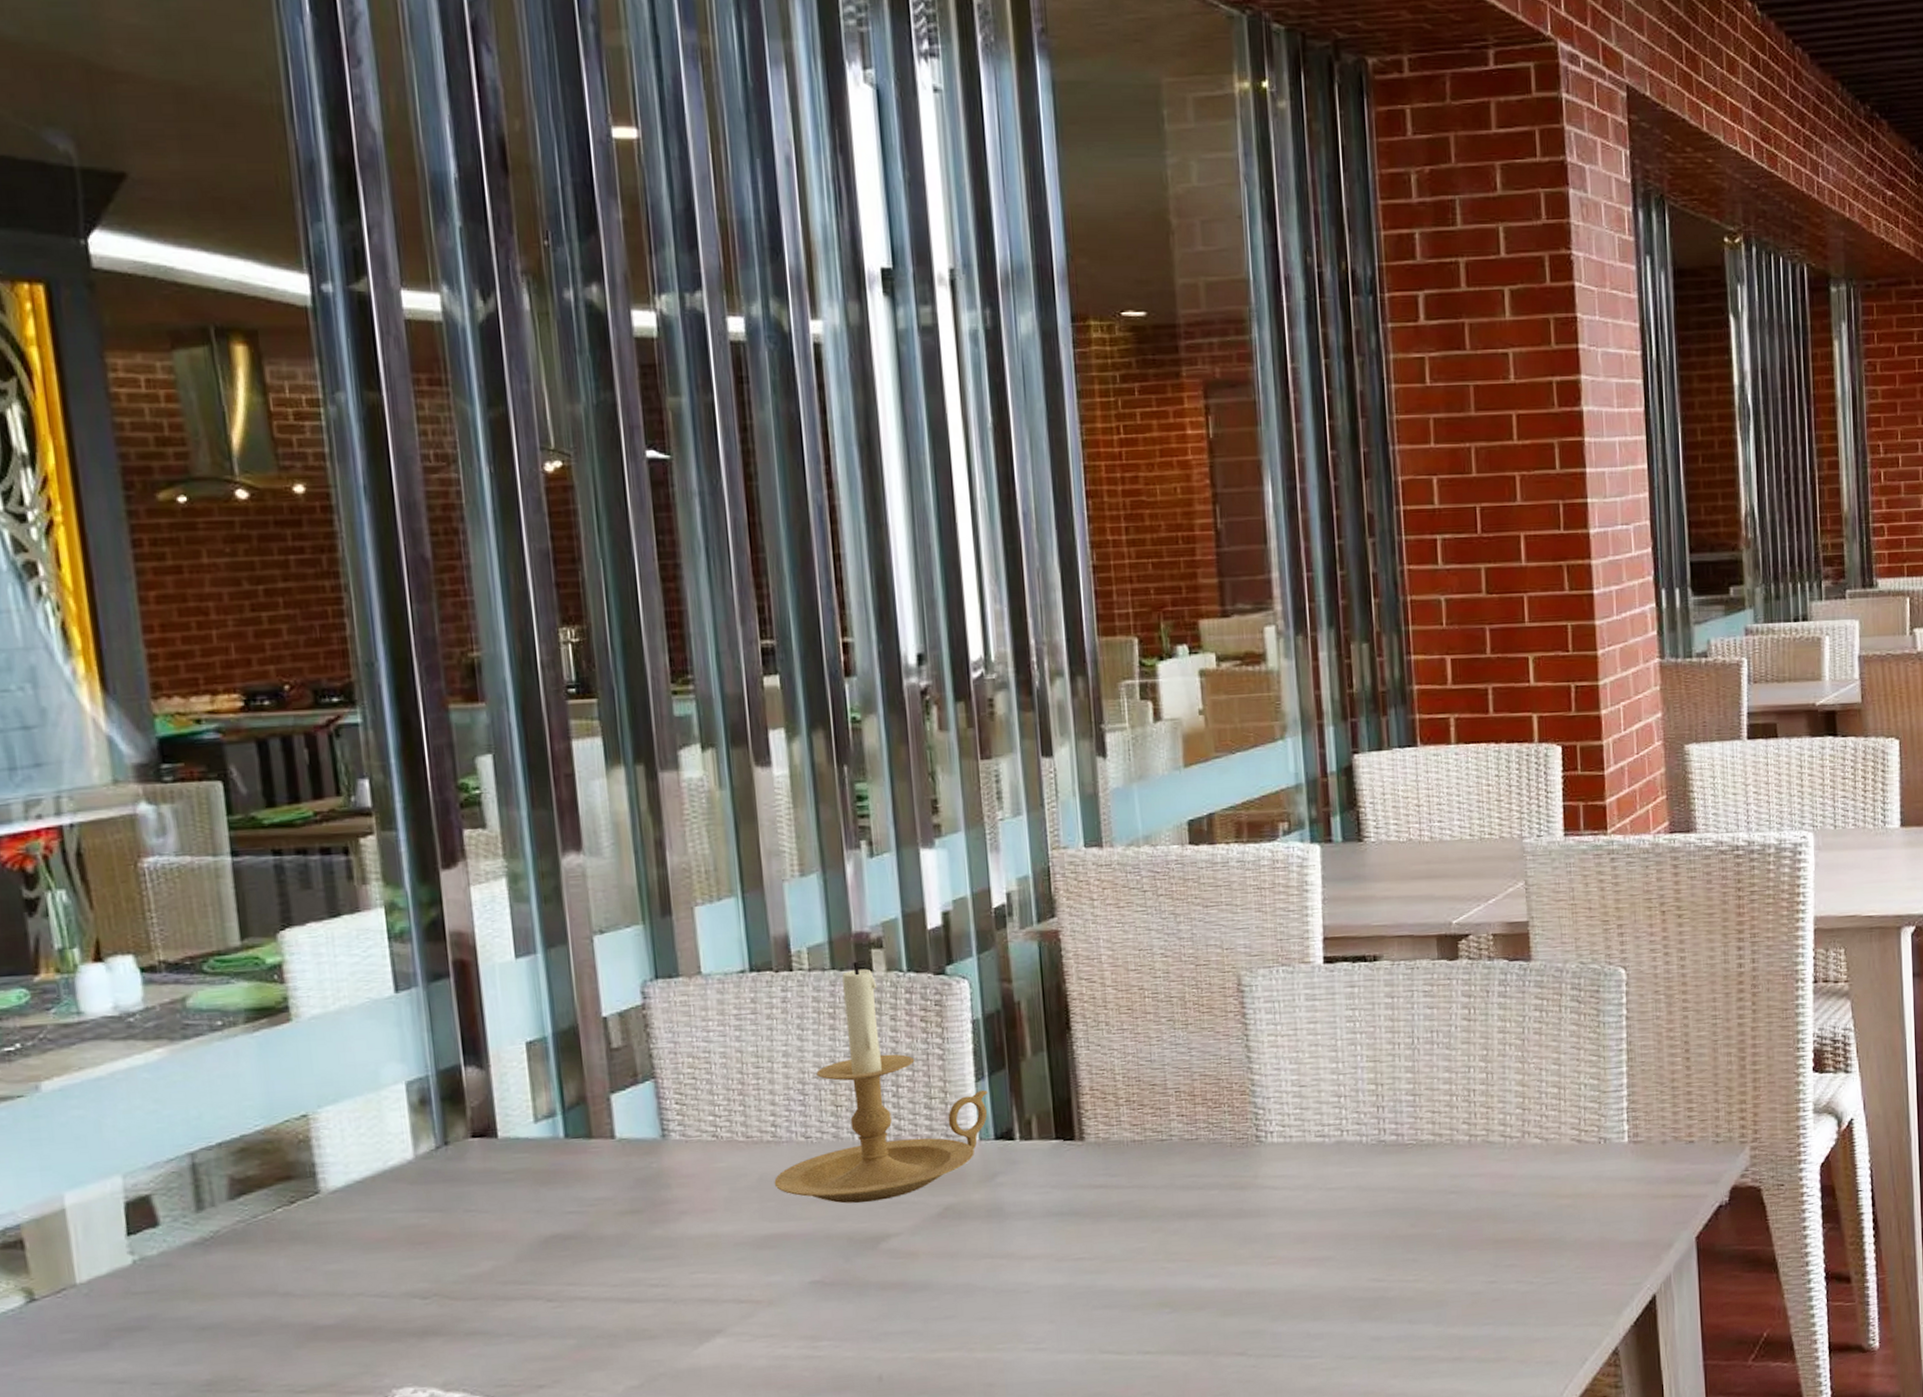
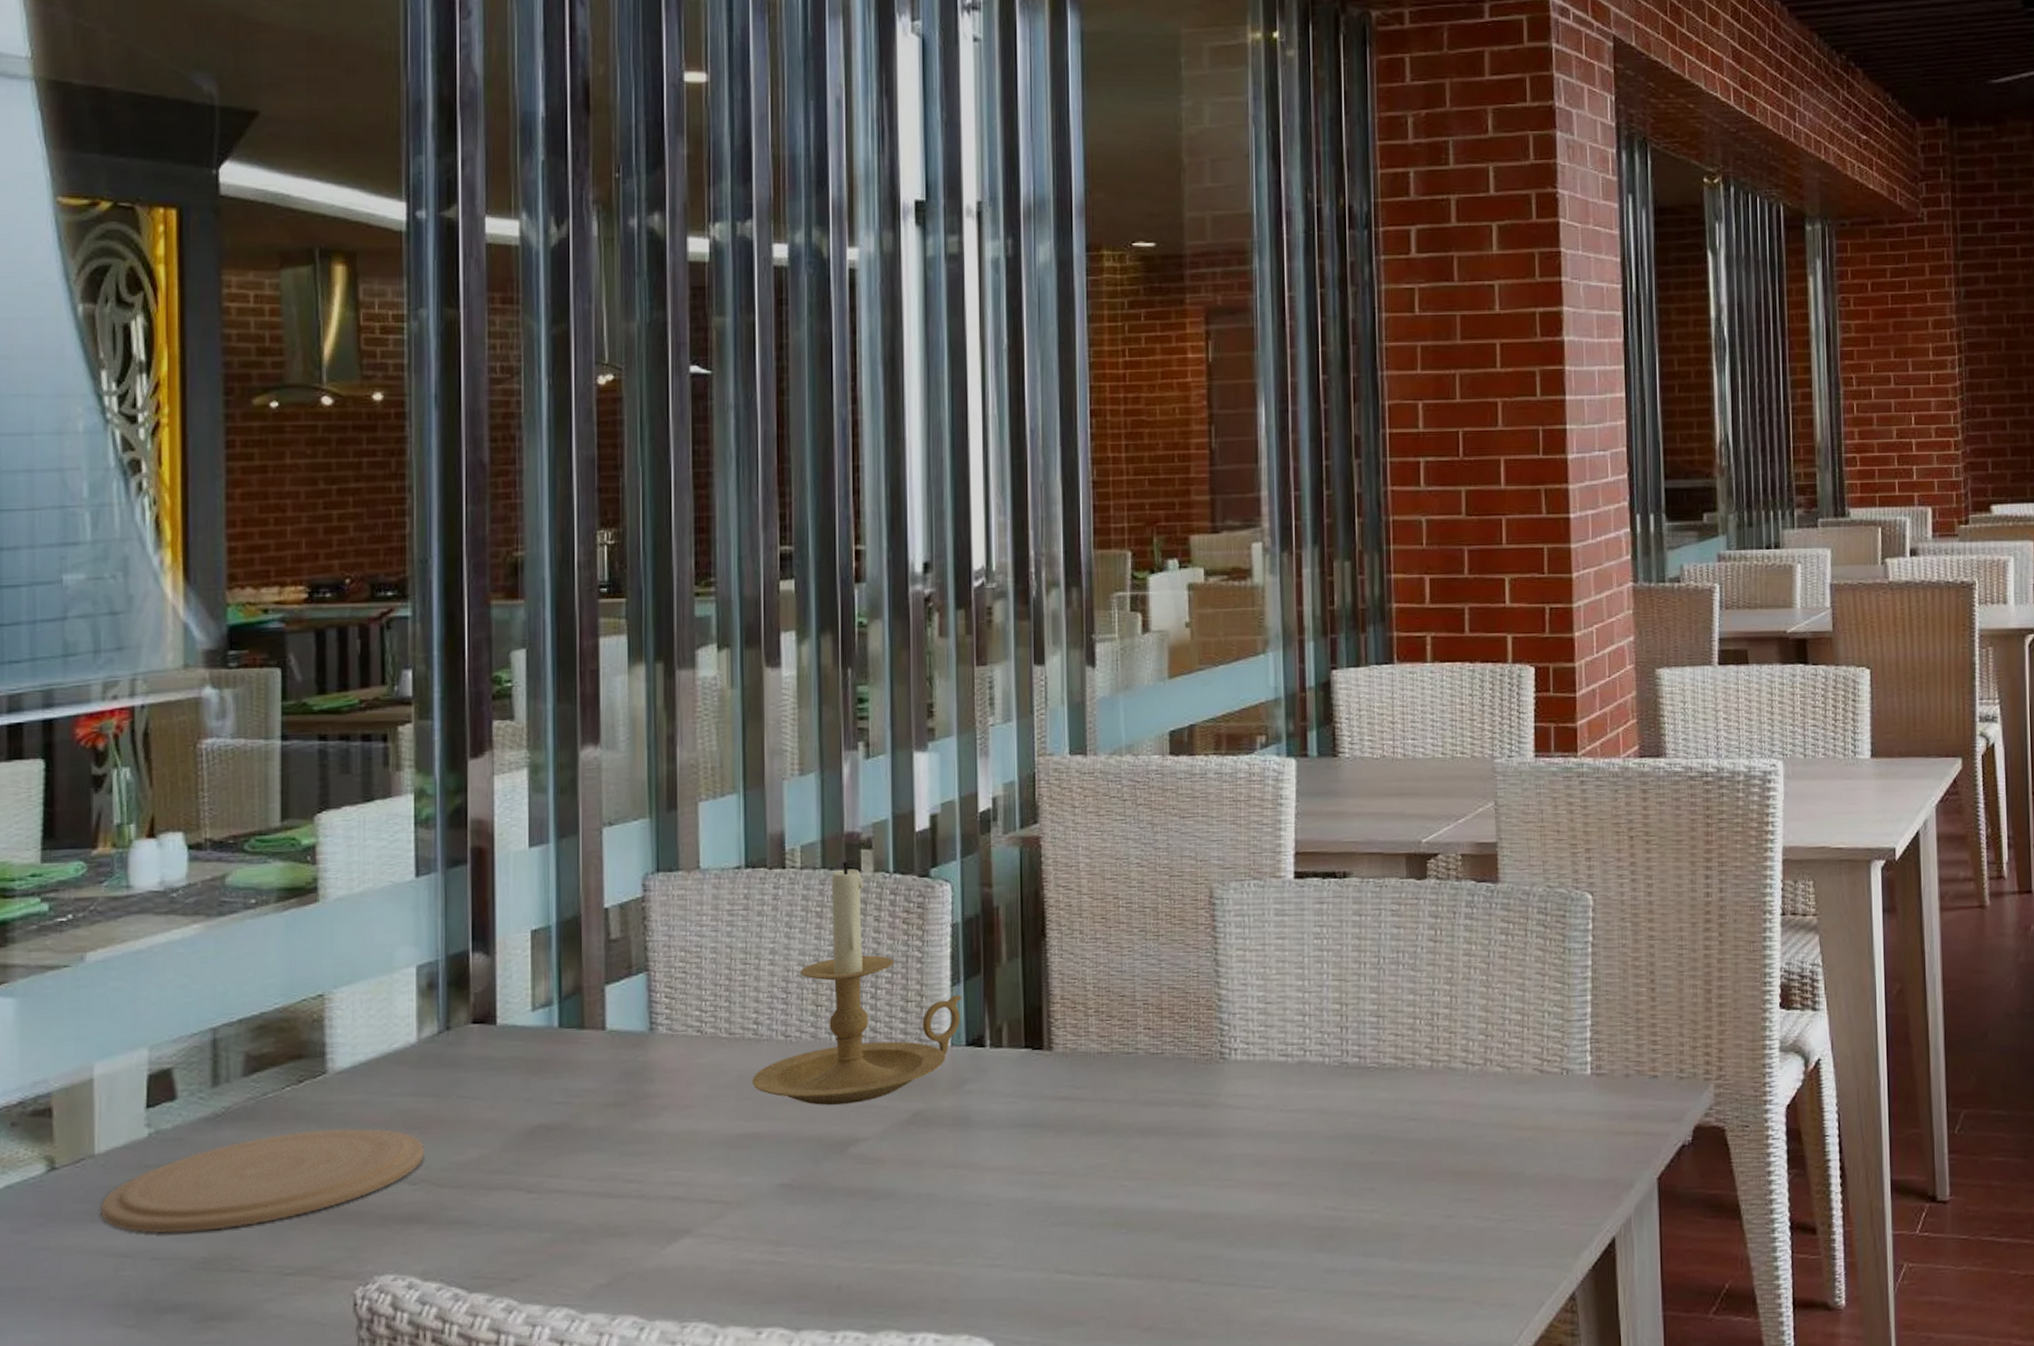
plate: none [90,1246,434,1360] -> present [101,1128,426,1234]

